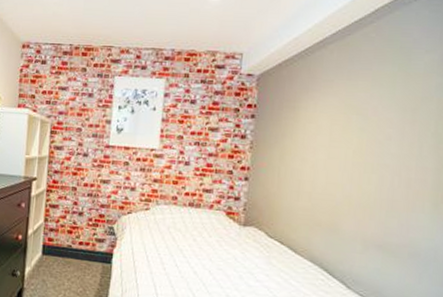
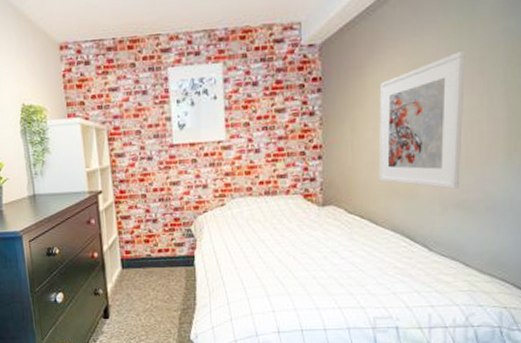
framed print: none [301,100,398,230] -> present [378,52,466,189]

